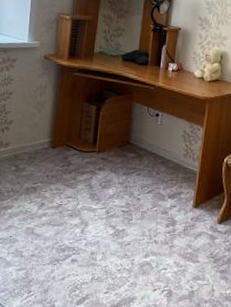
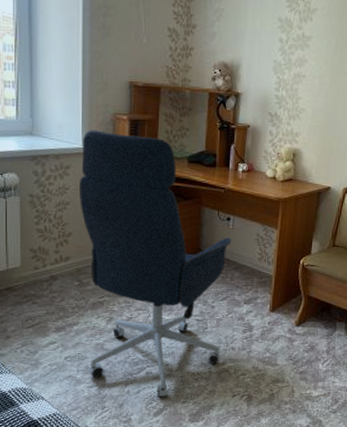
office chair: none [19,27,159,286] -> present [78,130,232,398]

